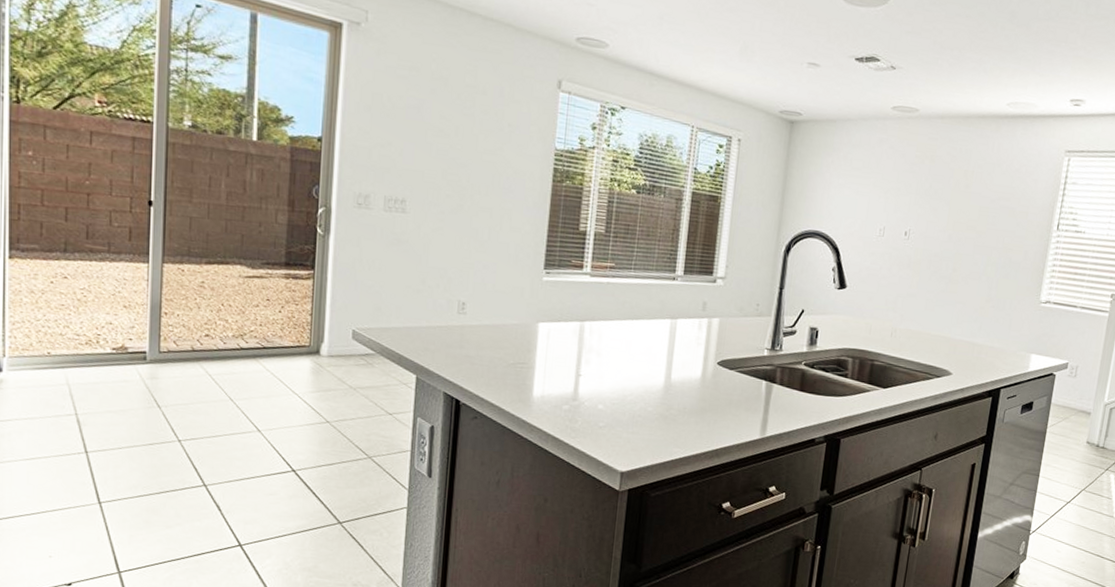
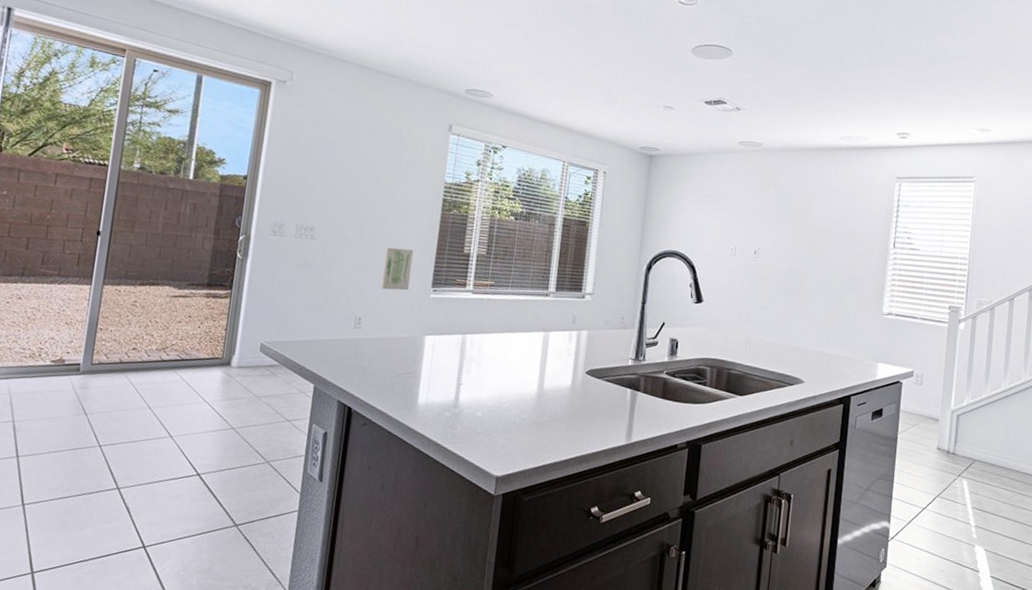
wall art: none [485,223,522,273] -> present [380,247,414,291]

